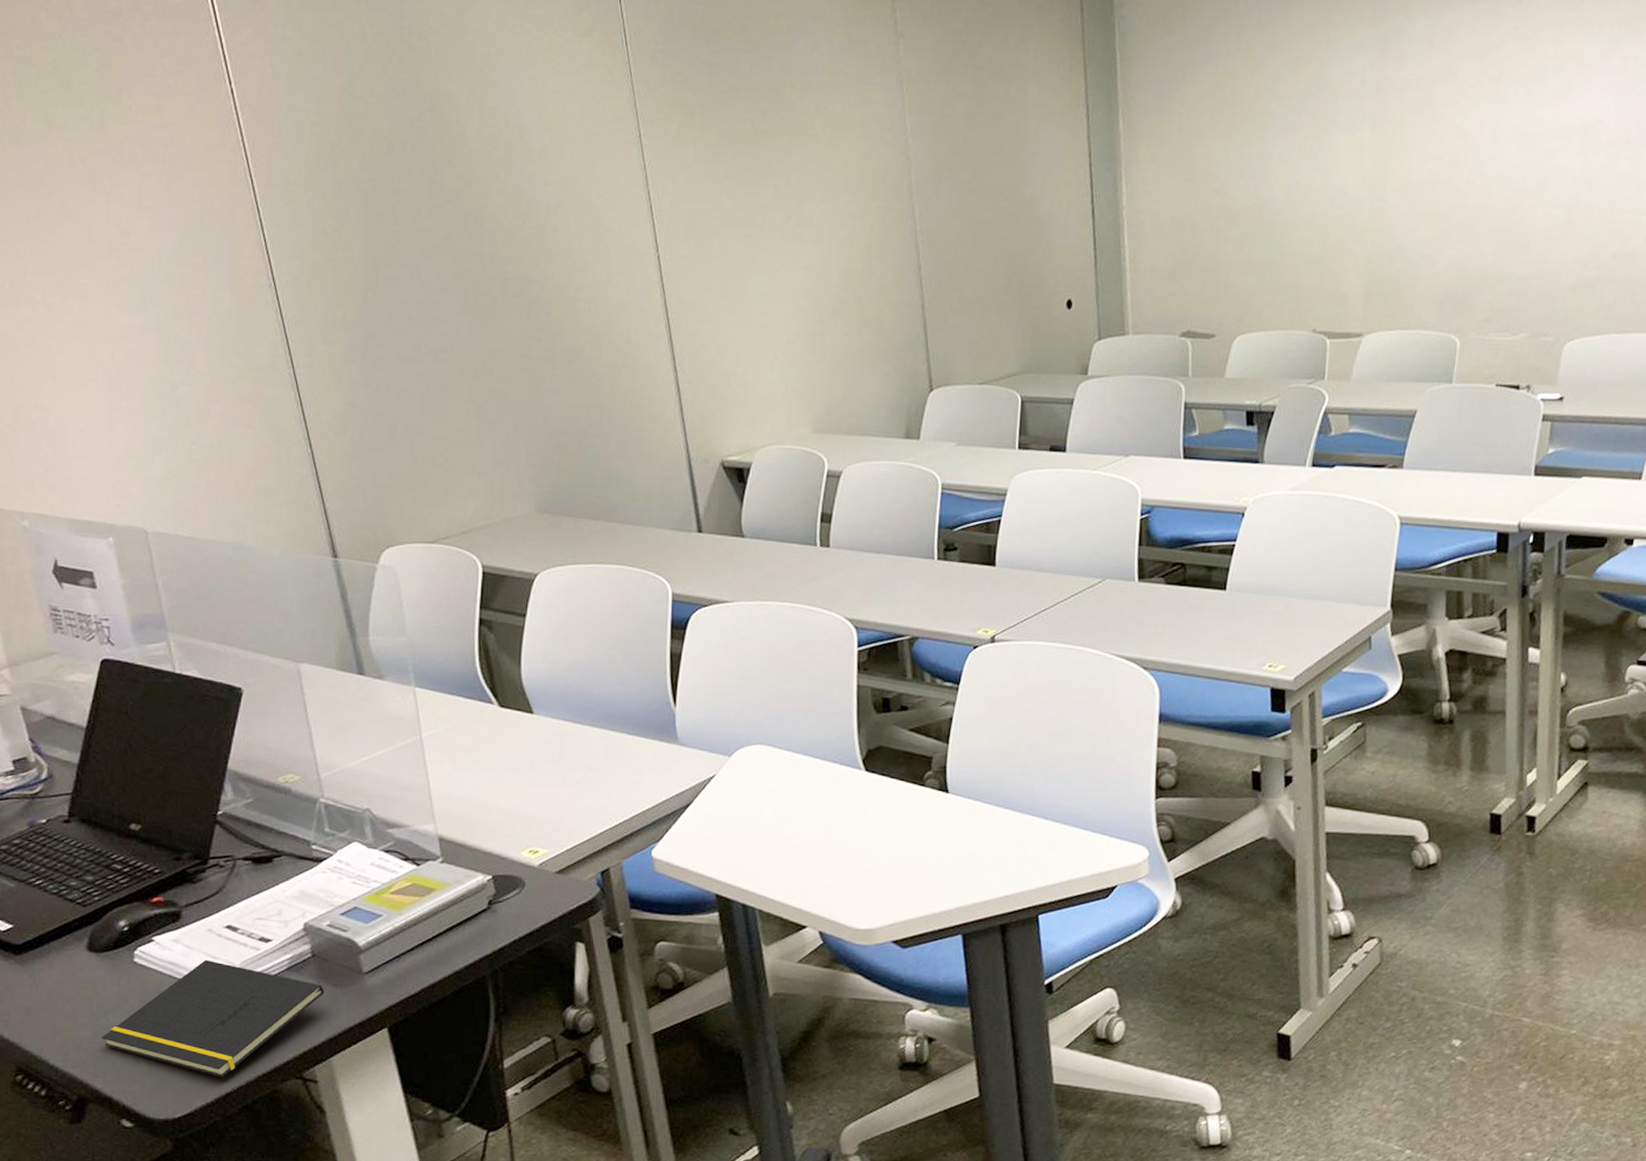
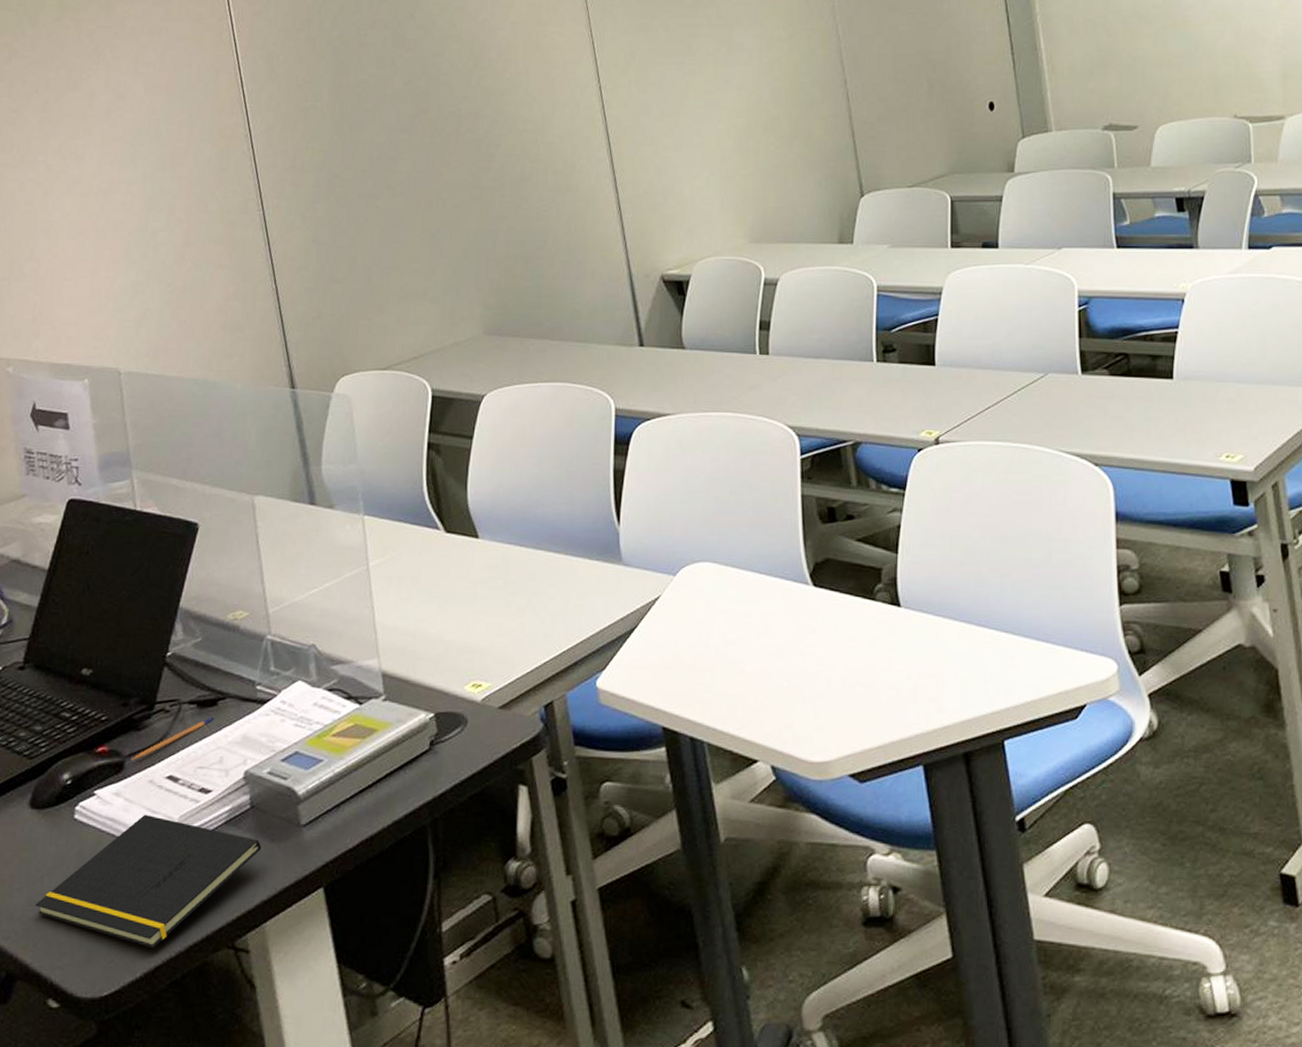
pen: none [188,872,270,911] -> present [132,717,214,760]

